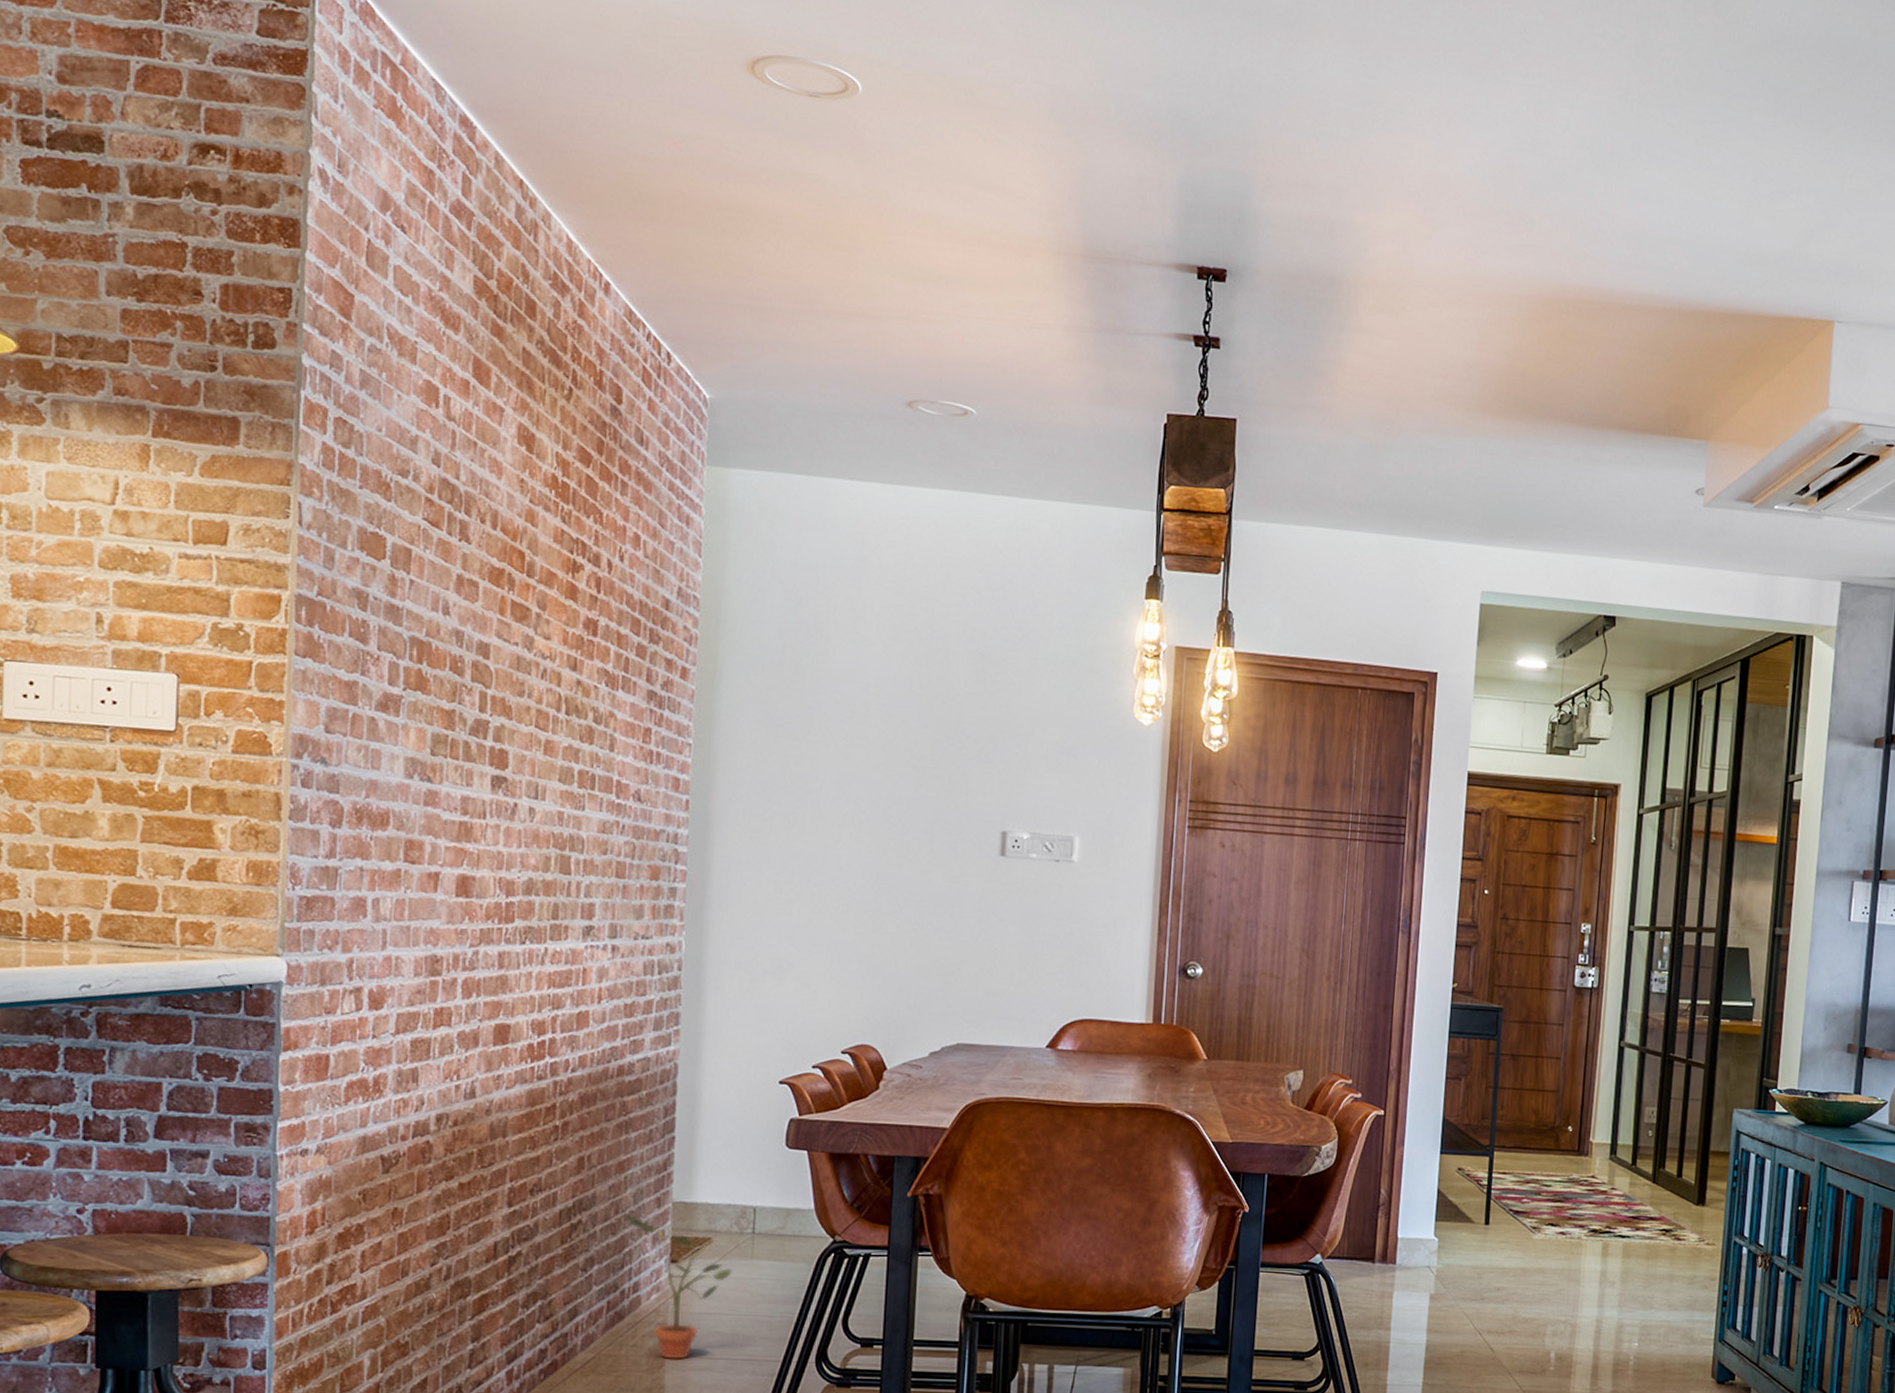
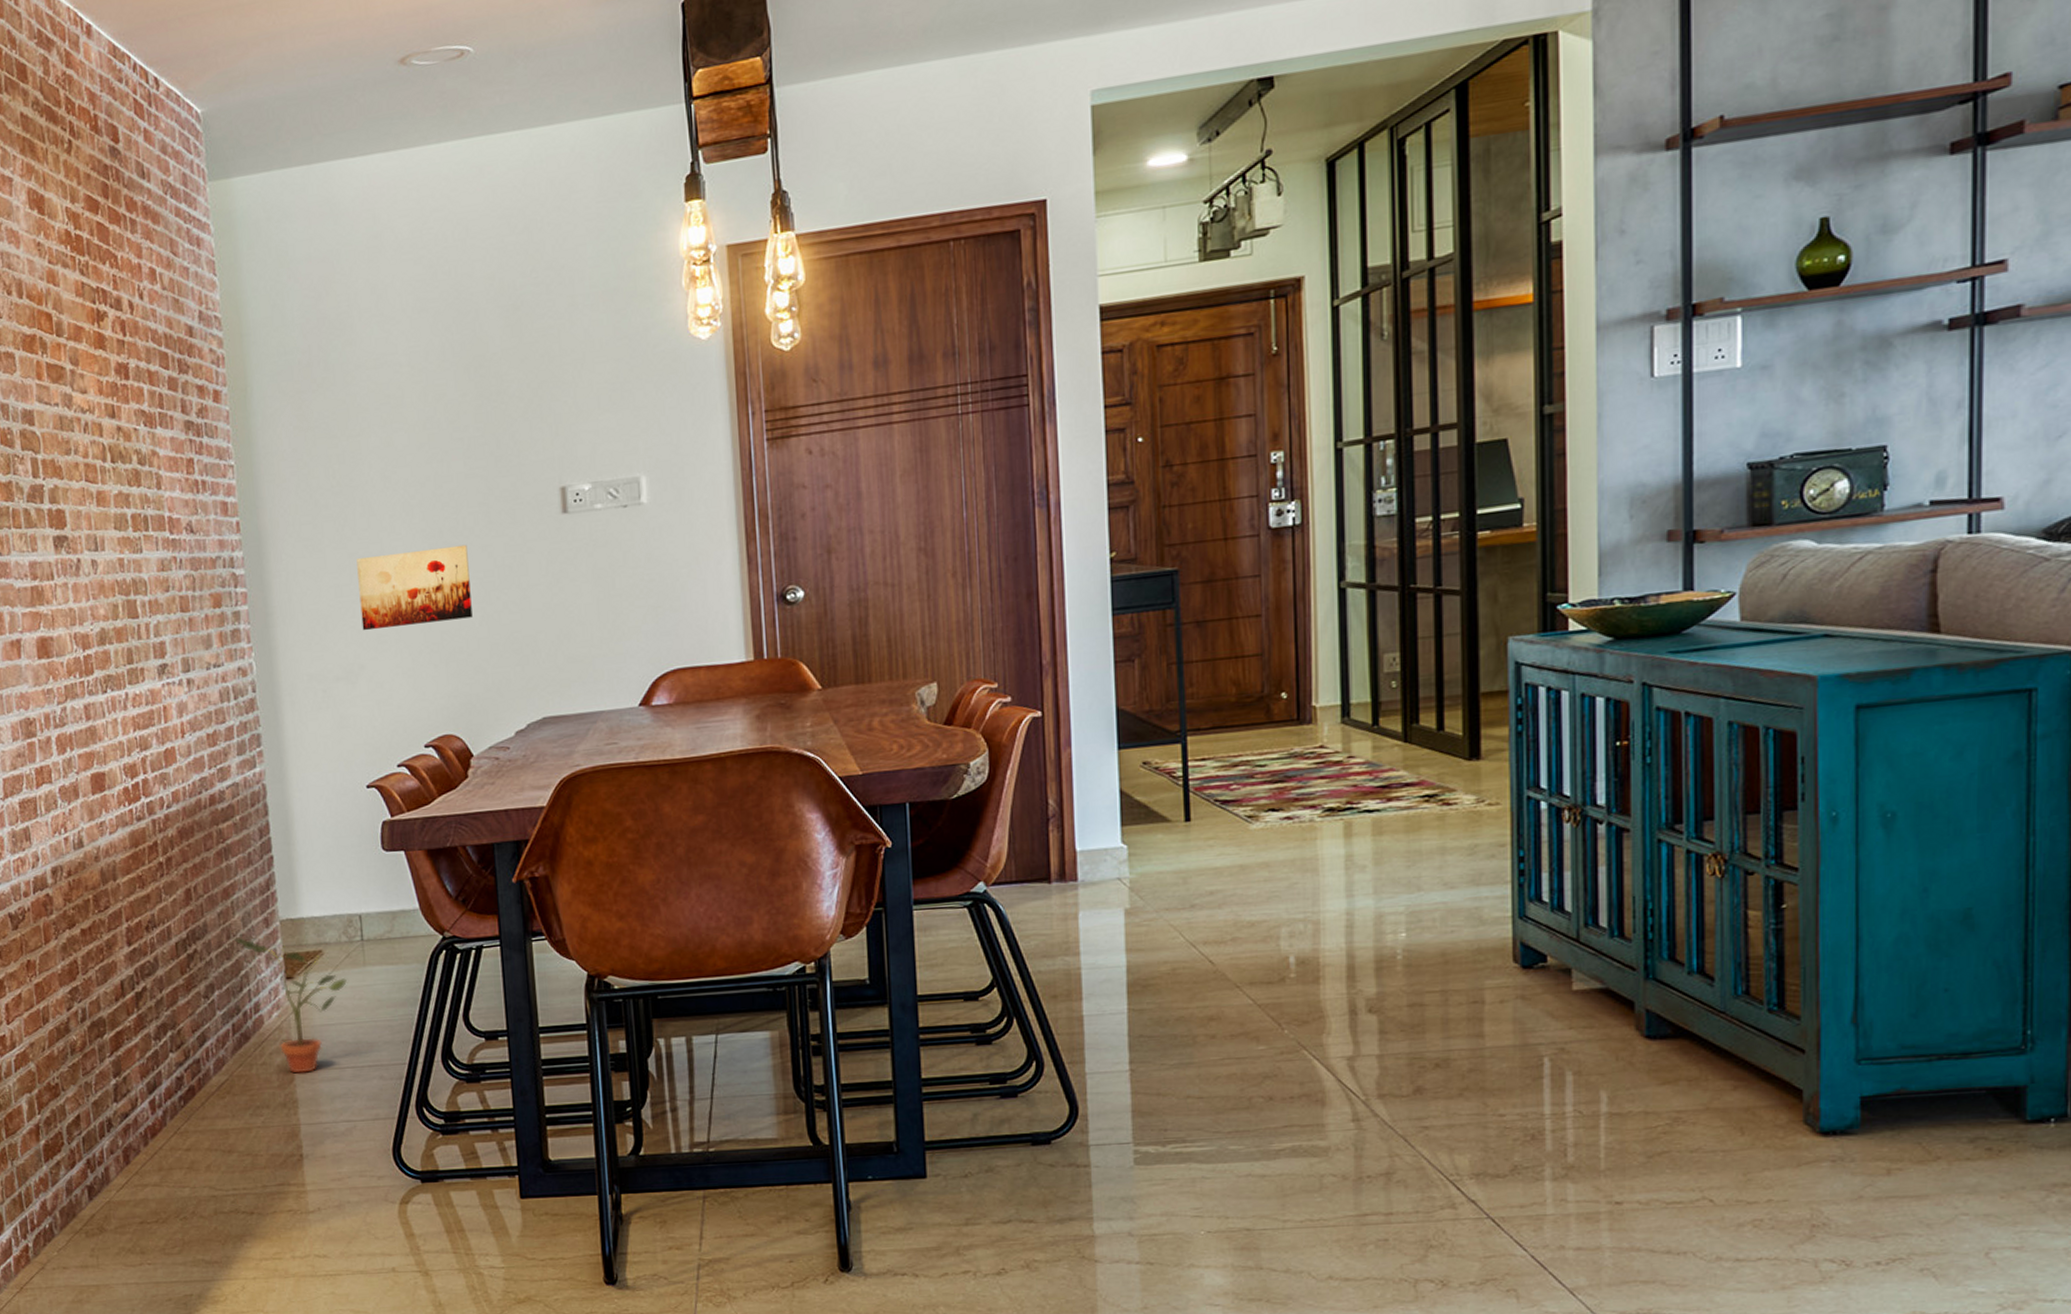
wall art: none [797,860,908,937] -> present [356,544,473,631]

